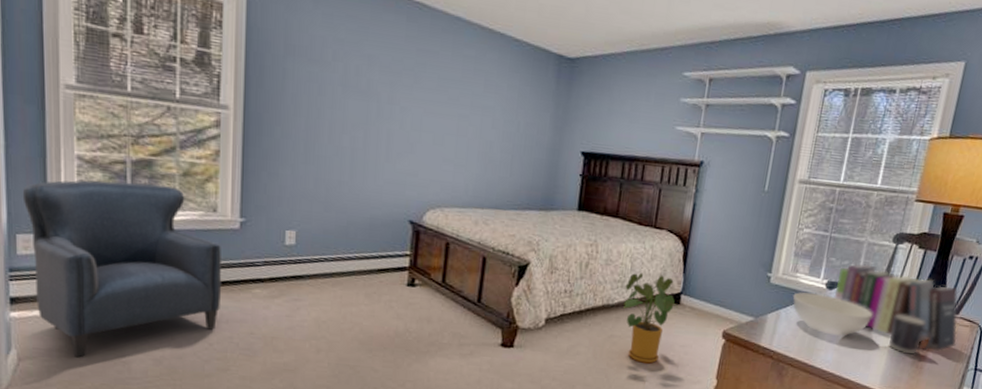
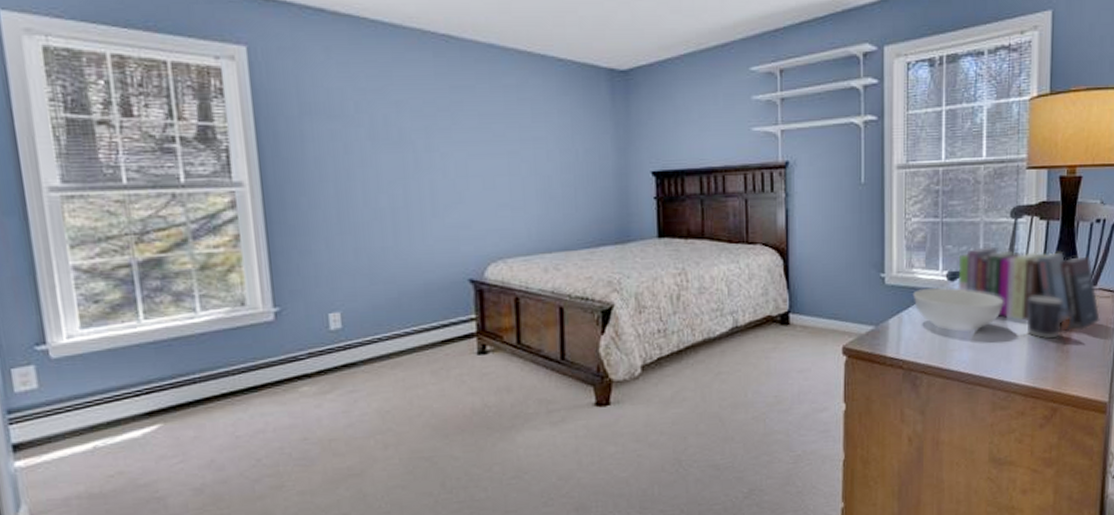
armchair: present [22,180,222,358] -> none [12,285,264,503]
house plant: present [623,273,679,364] -> none [725,295,789,398]

